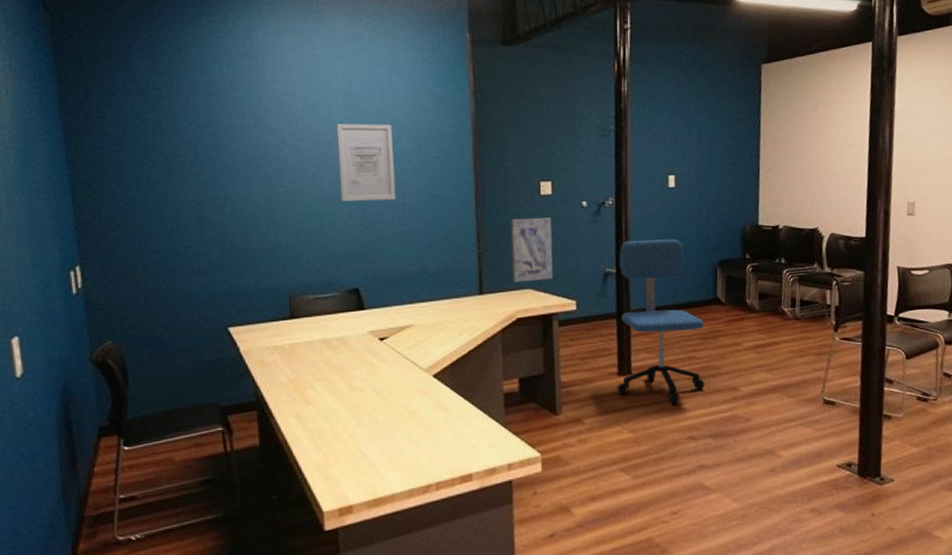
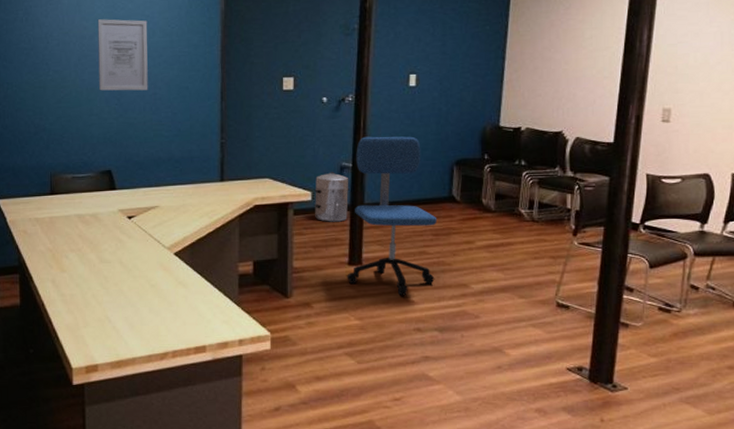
wall art: present [510,217,554,283] -> none [252,111,292,172]
waste bin: none [578,278,615,332] -> present [313,171,350,222]

